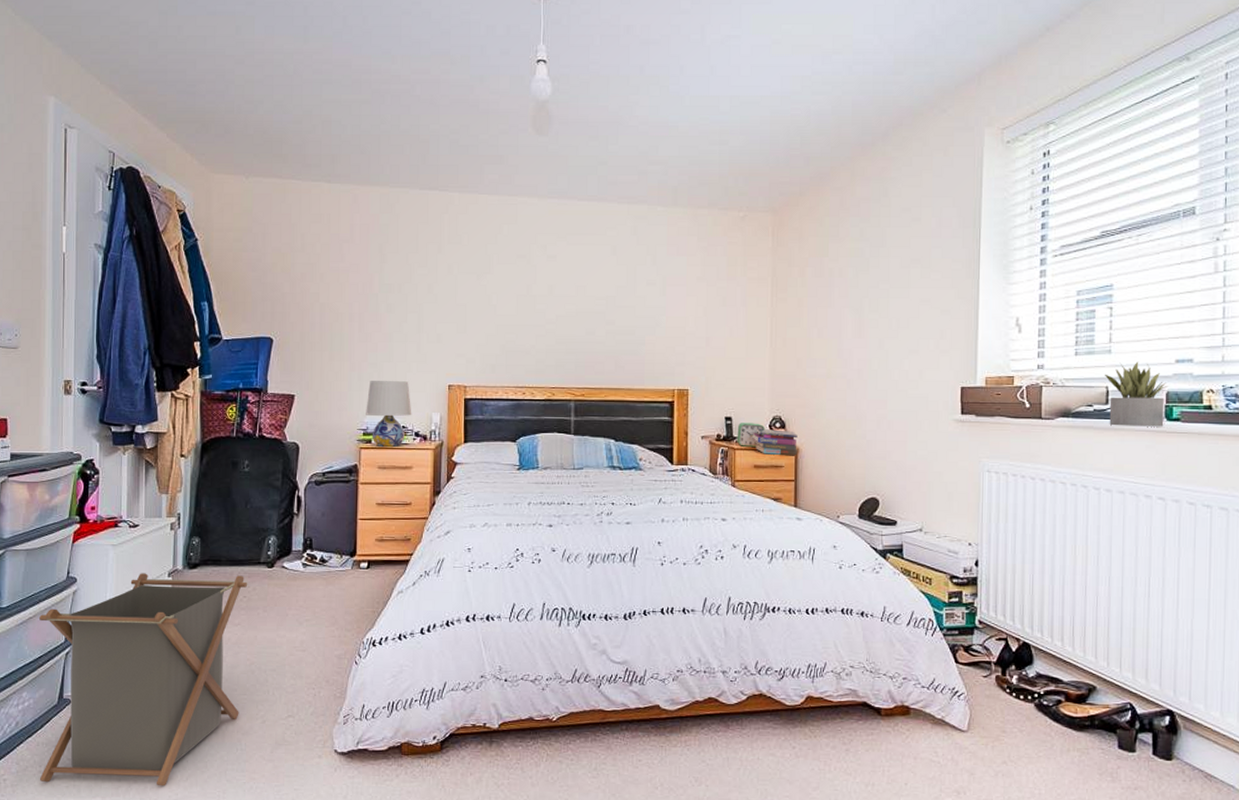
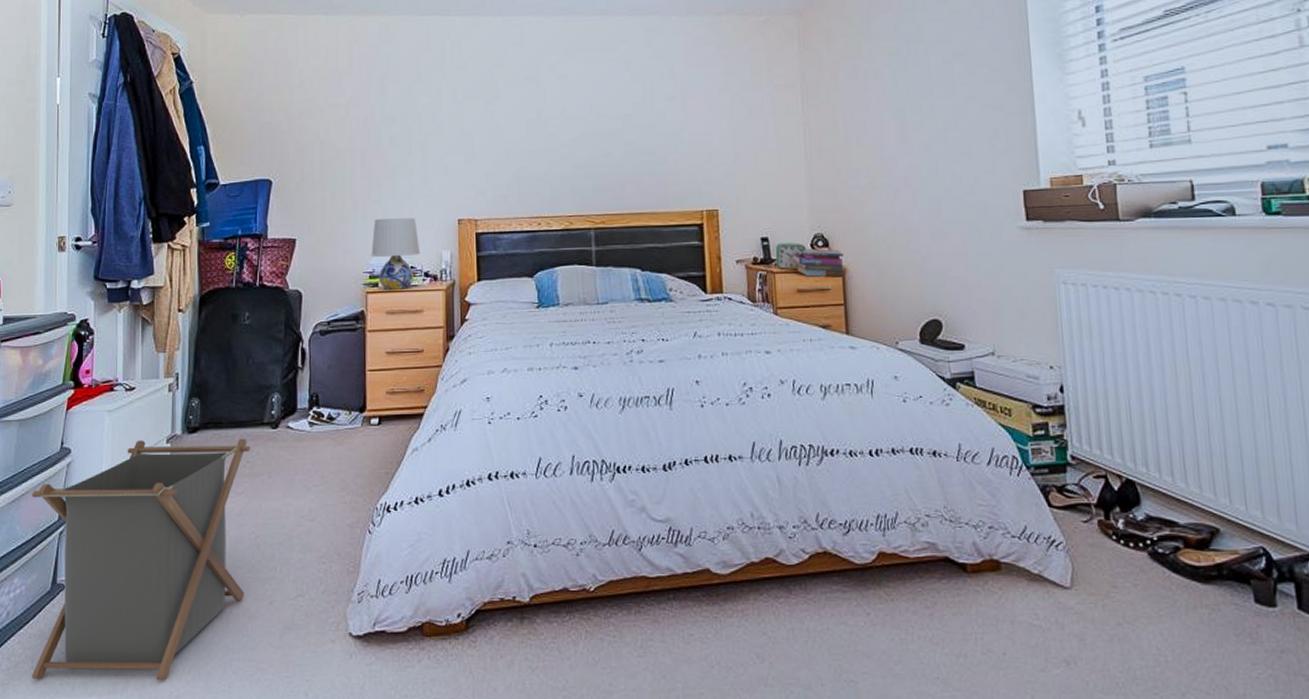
succulent plant: present [1105,361,1169,427] -> none [1187,150,1263,225]

